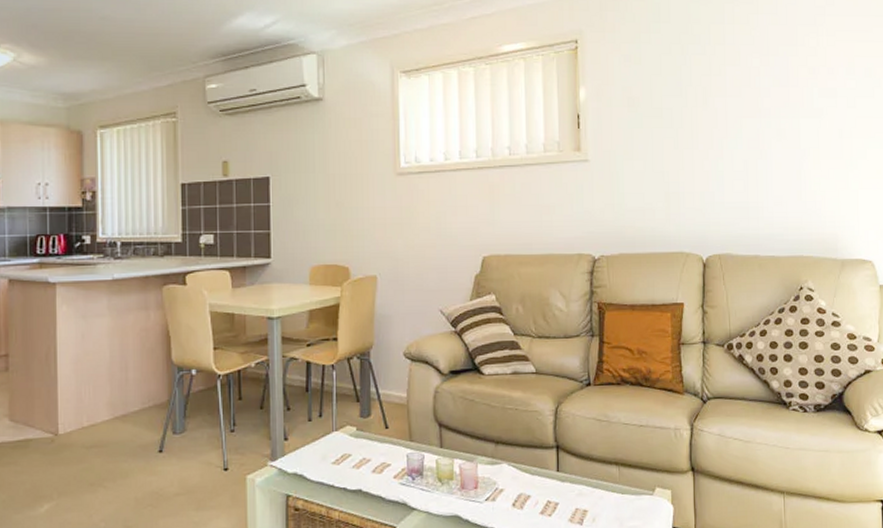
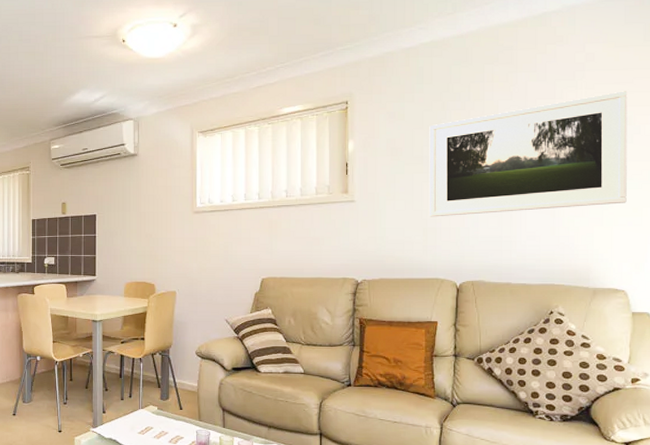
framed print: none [668,40,870,180] -> present [429,91,628,217]

